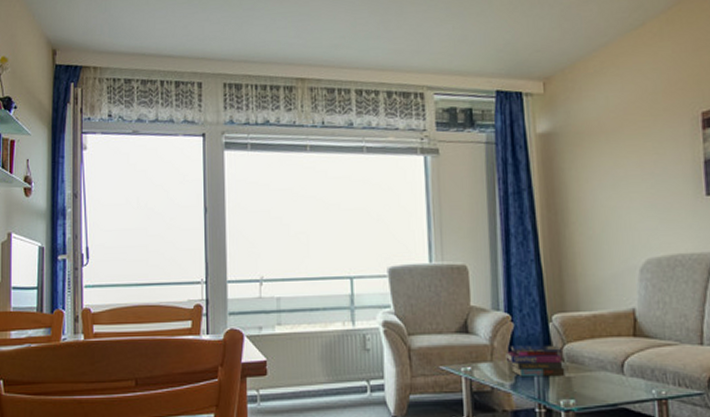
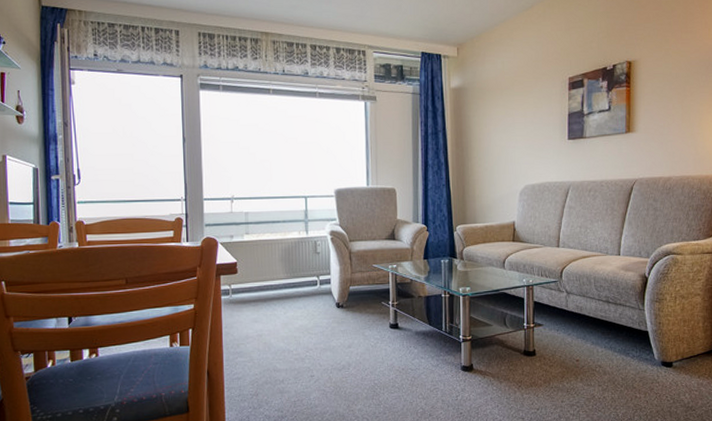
books: present [507,345,565,378] -> none [423,248,464,272]

